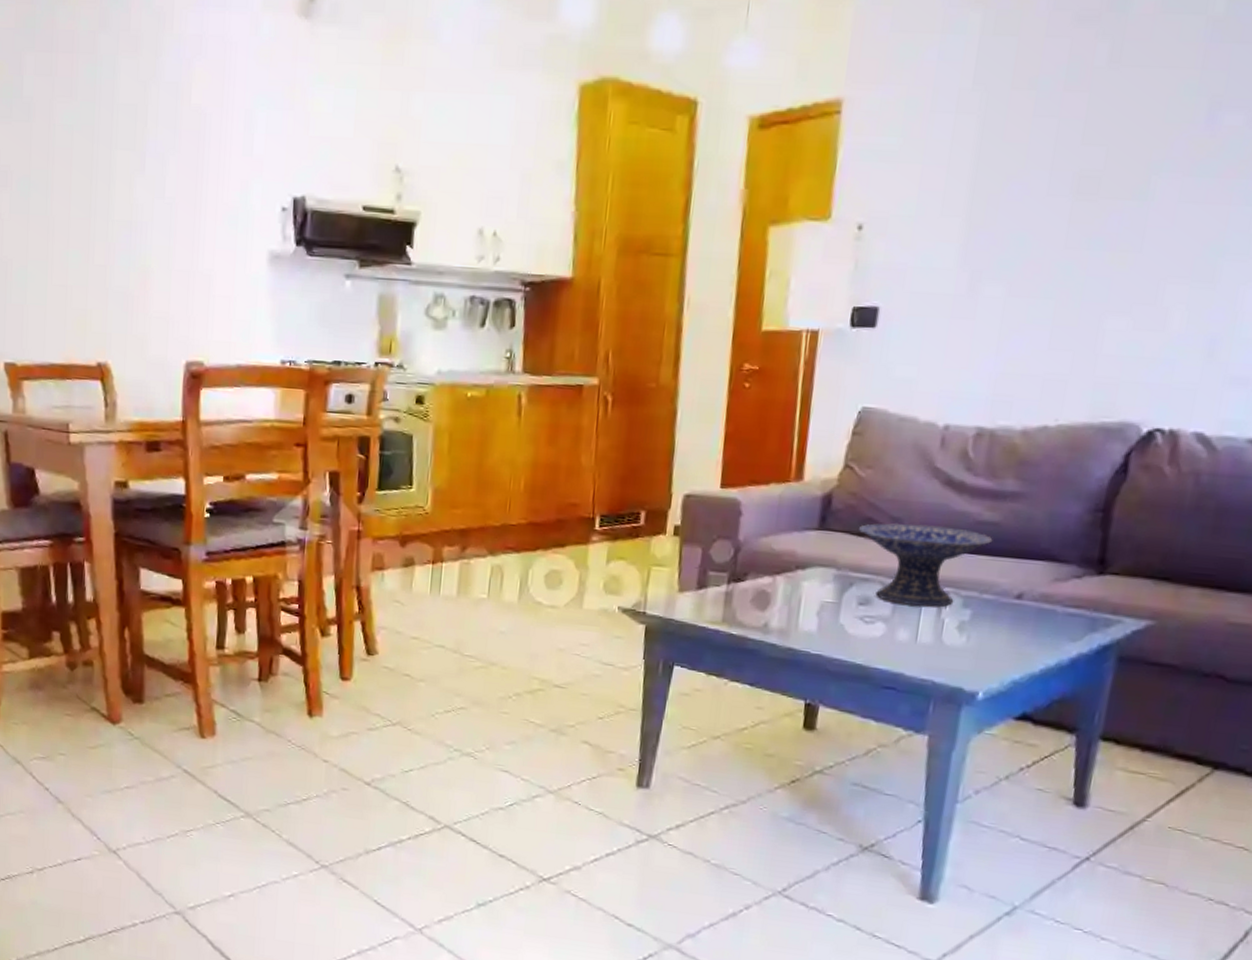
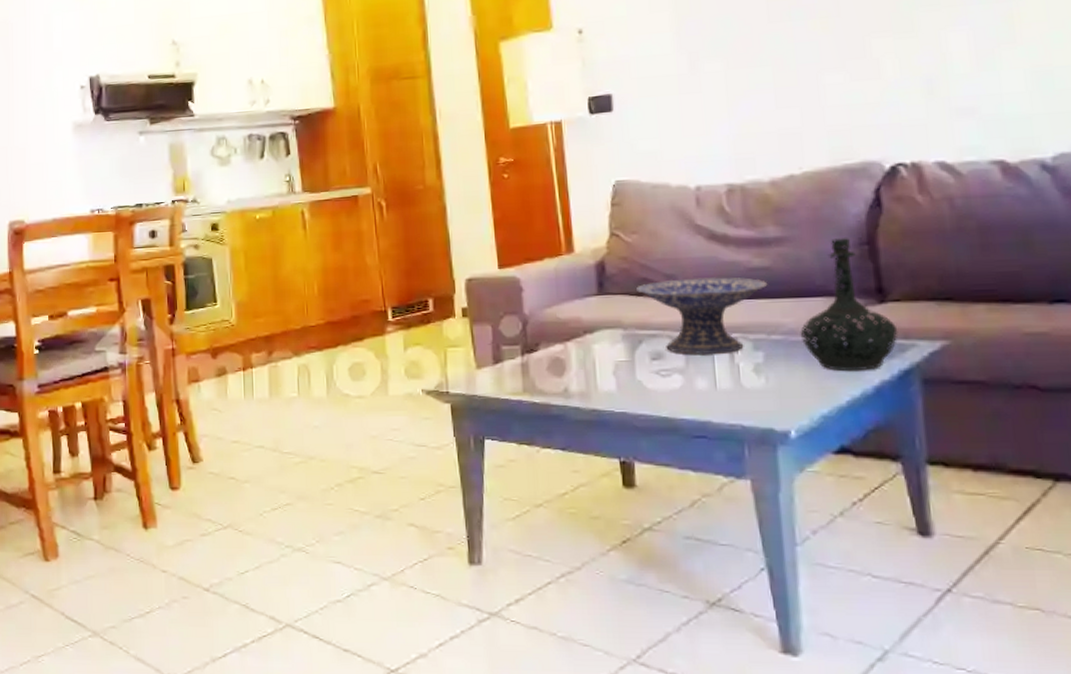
bottle: none [1011,500,1109,641] -> present [800,237,898,371]

